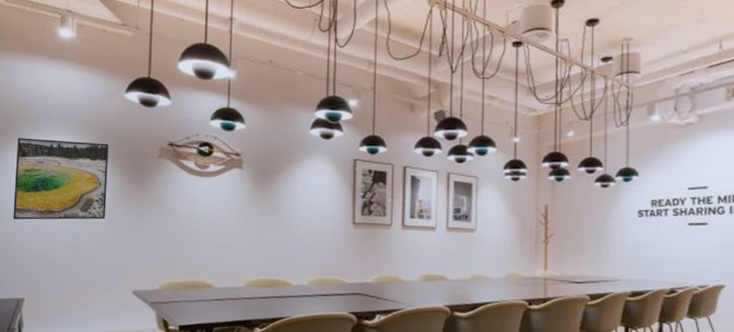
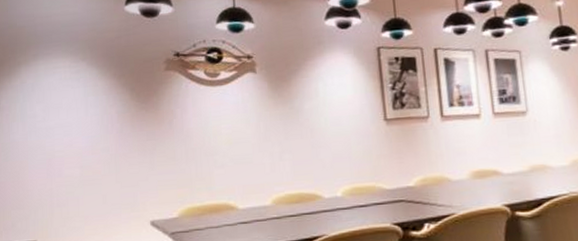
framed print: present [13,138,109,220] -> none [18,61,115,155]

